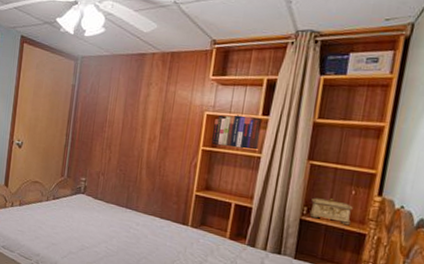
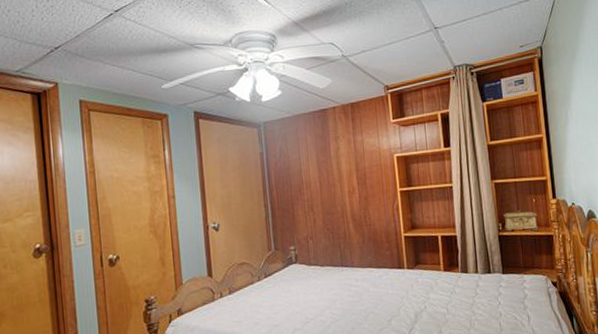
books: present [212,115,263,150] -> none [405,150,448,183]

